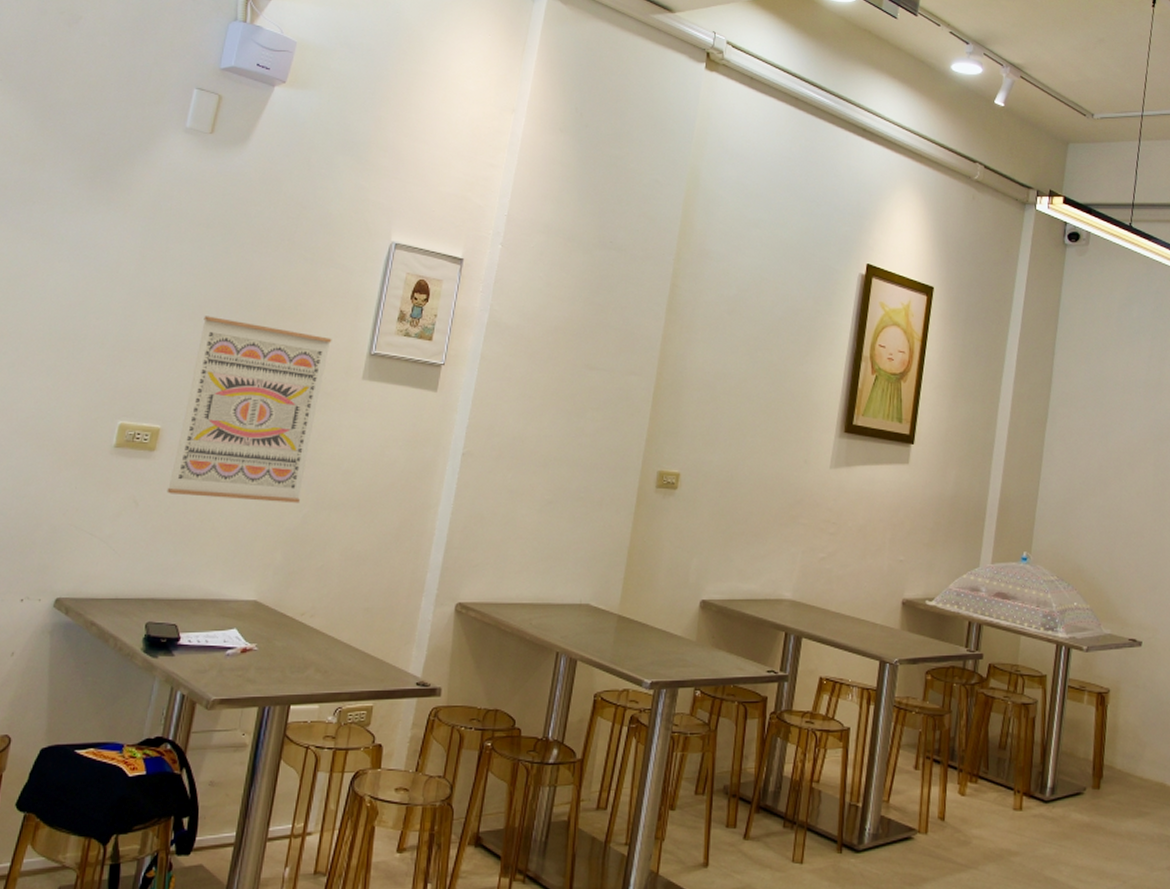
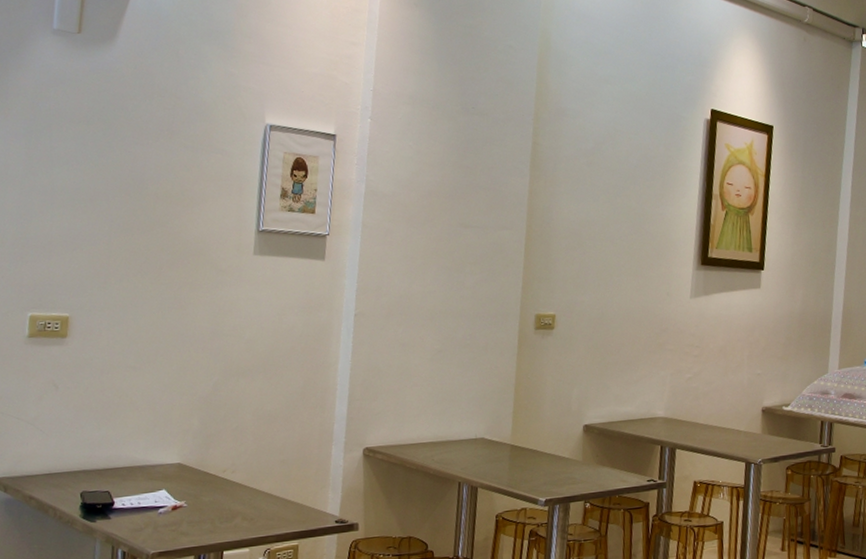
wall art: present [167,316,332,503] -> none [83,208,221,376]

